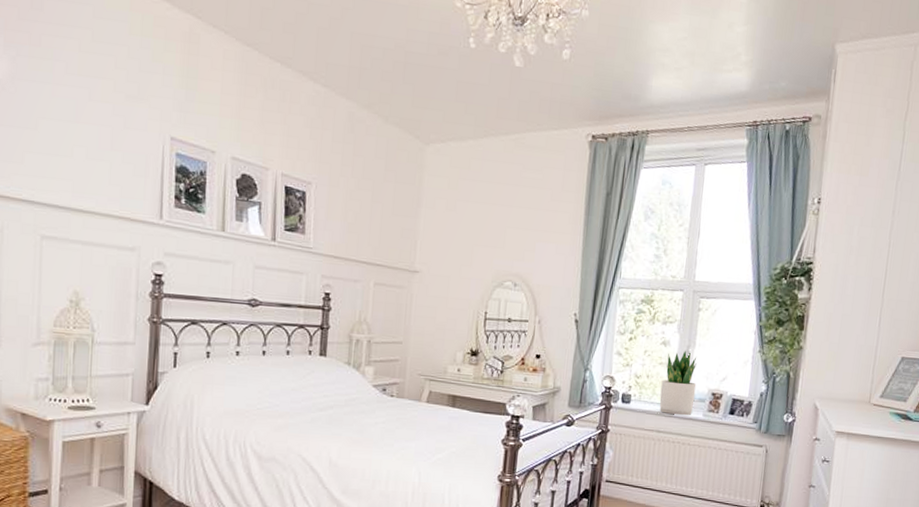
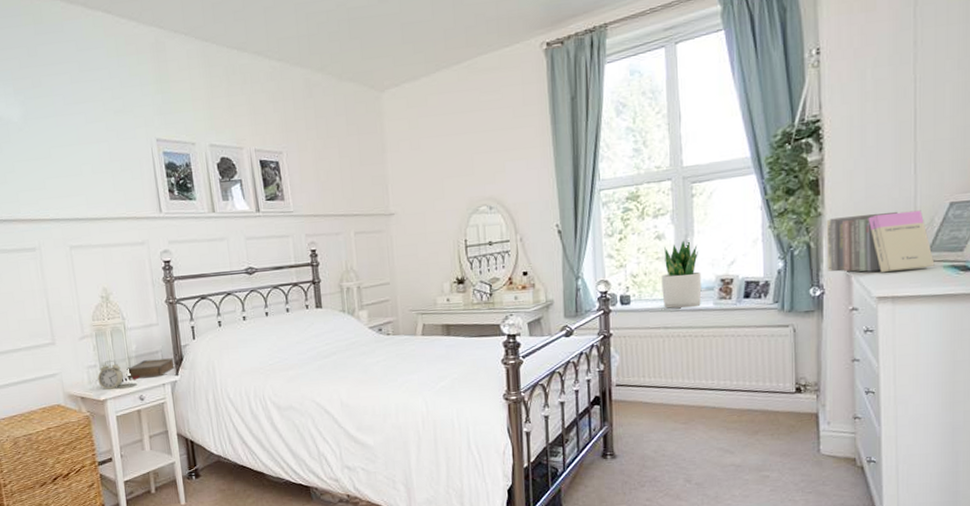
alarm clock: none [47,376,80,410] -> present [97,360,123,390]
book: none [84,382,146,404] -> present [126,358,175,381]
books: none [801,353,884,412] -> present [826,210,935,273]

